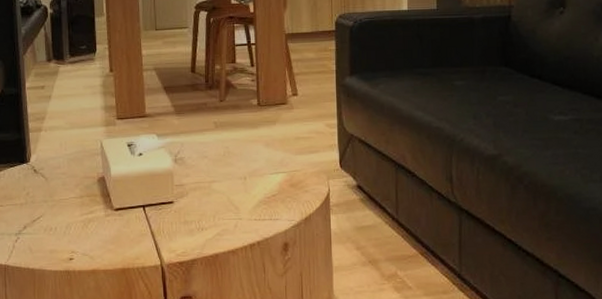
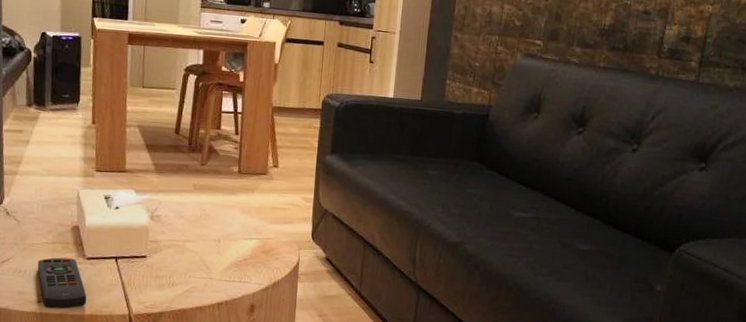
remote control: none [67,211,118,265] -> present [37,257,87,309]

